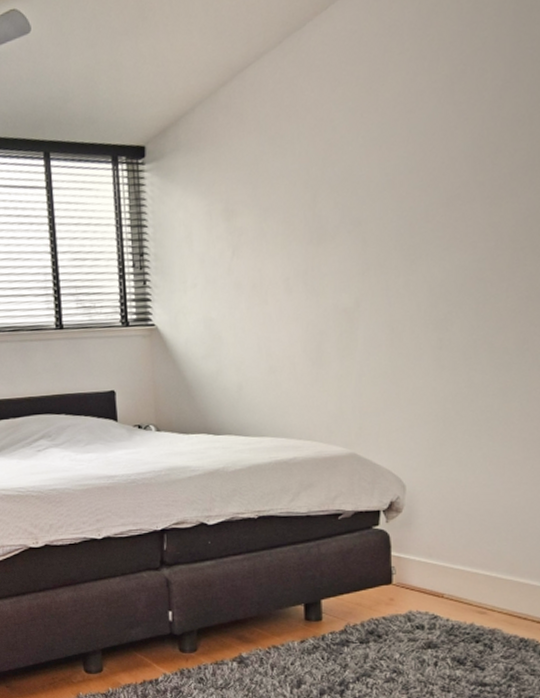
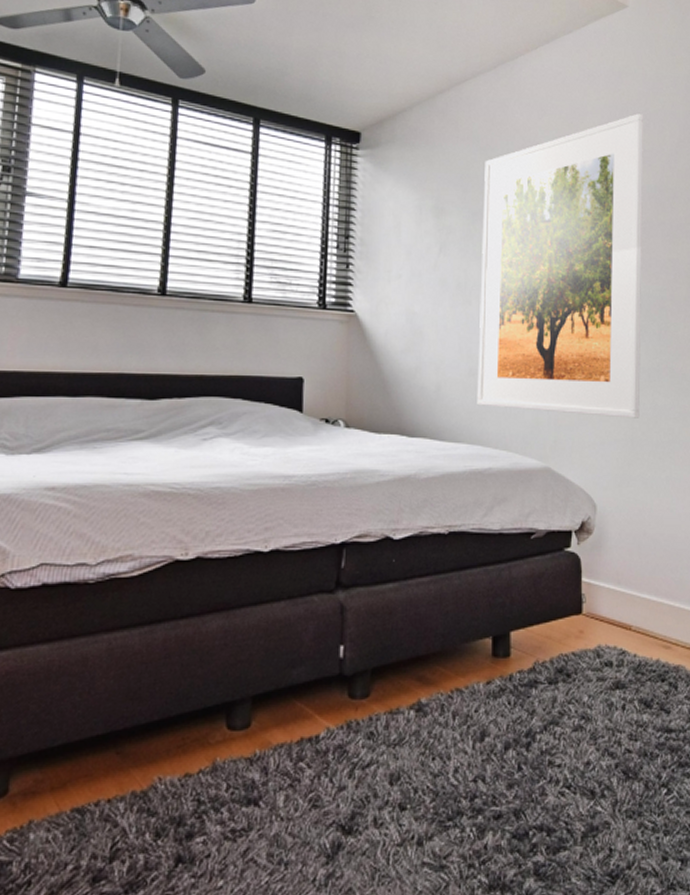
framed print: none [274,59,459,401] -> present [477,113,644,418]

